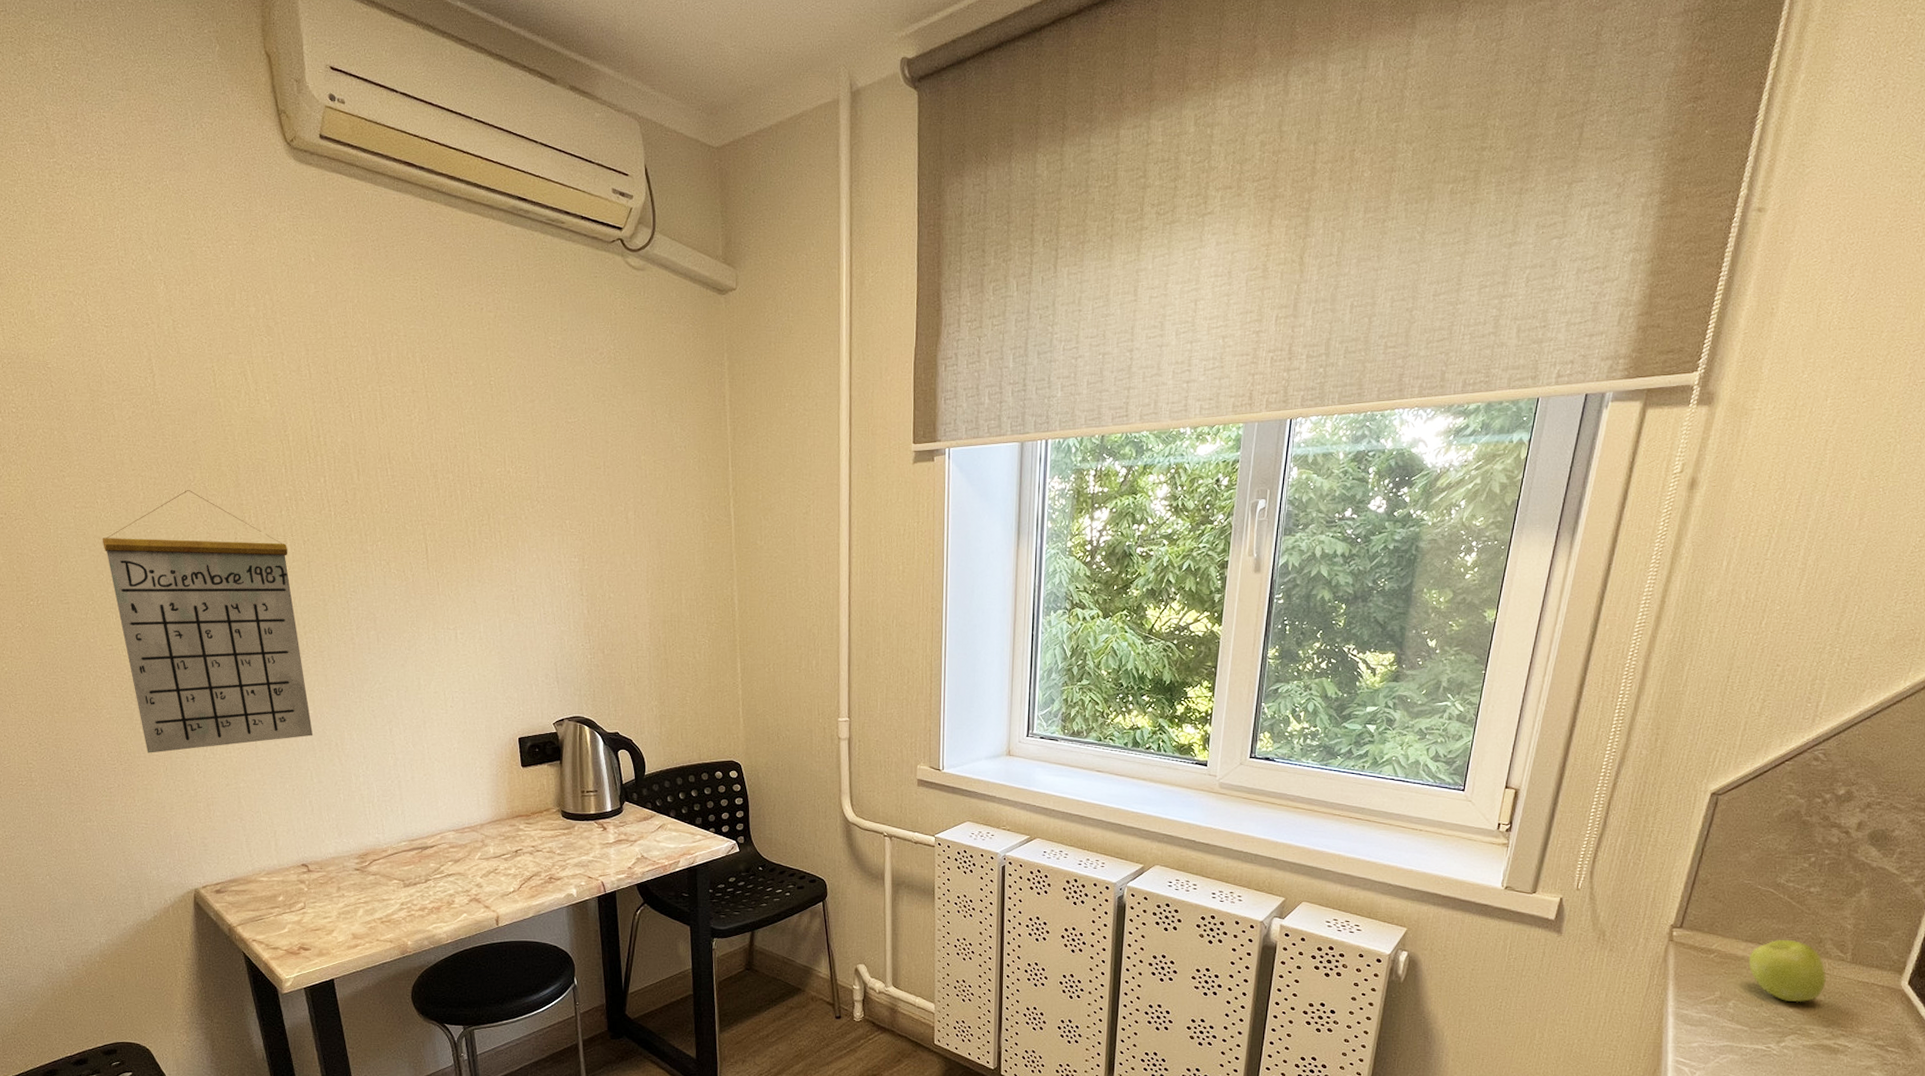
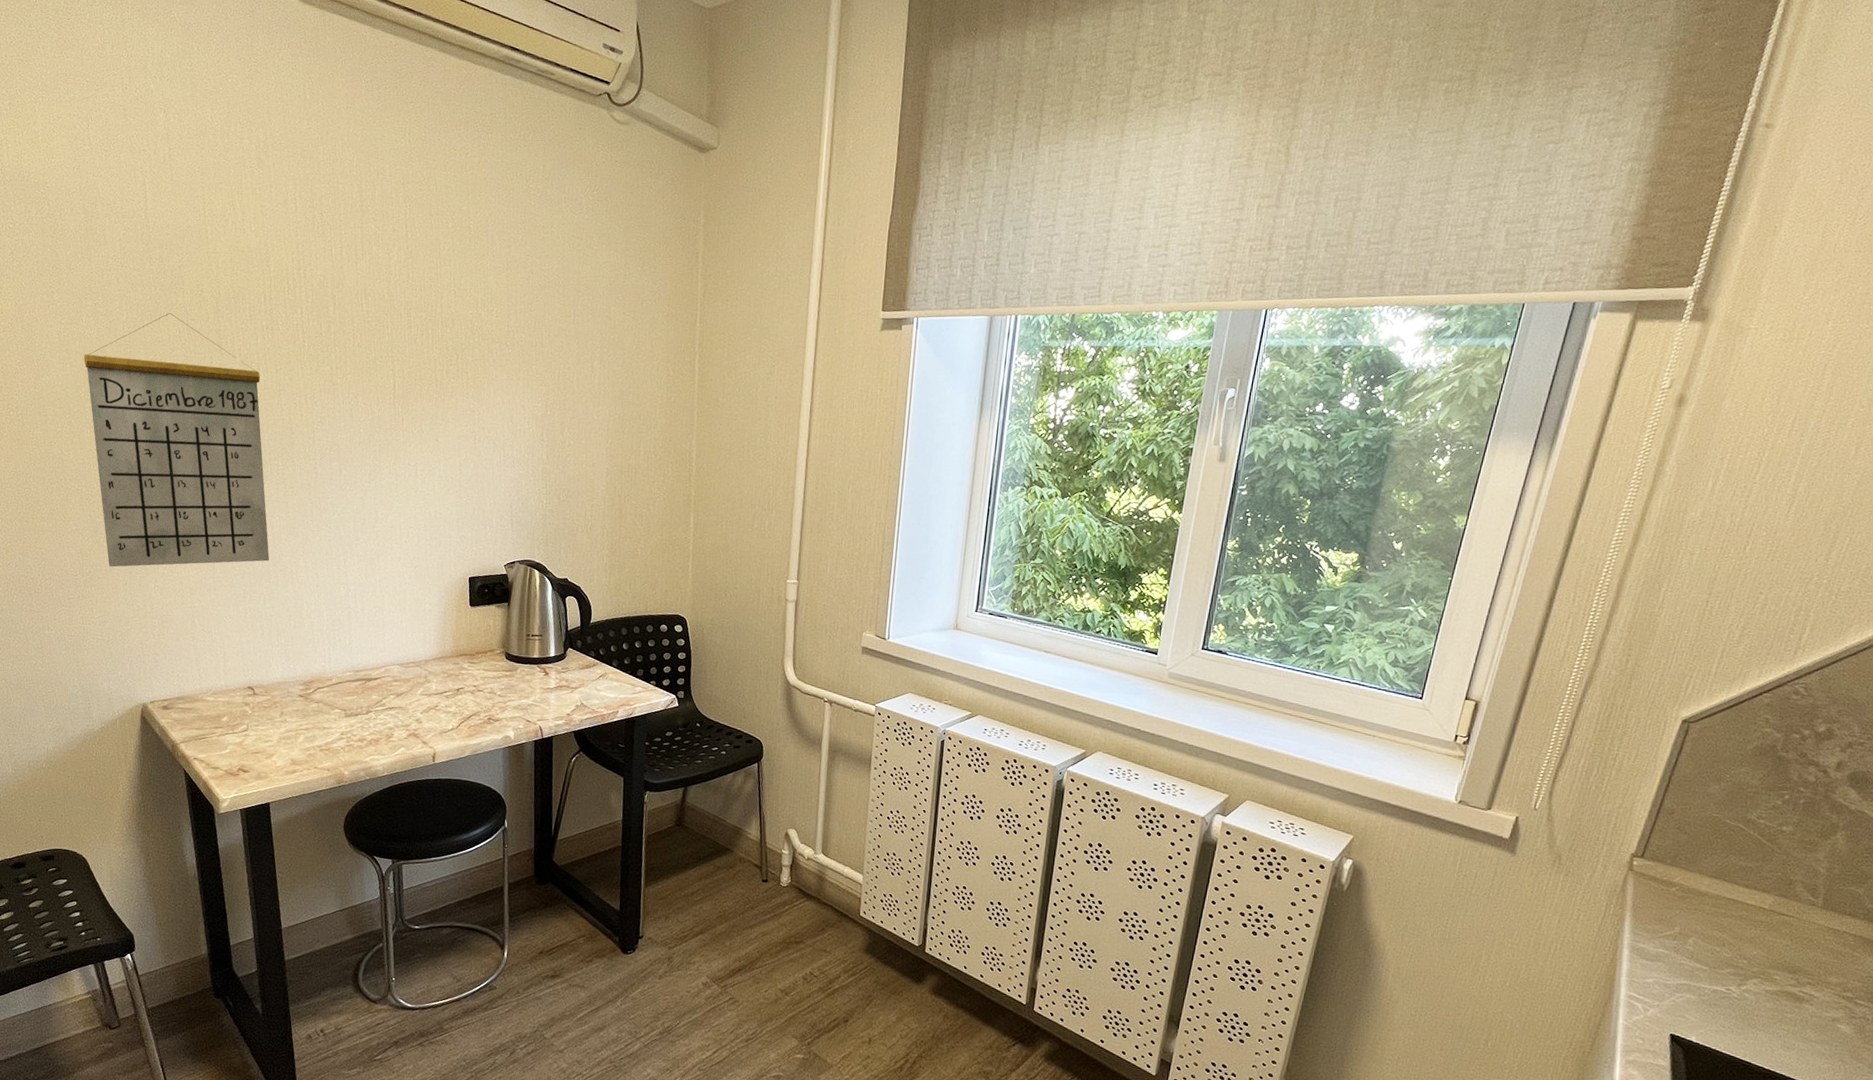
apple: present [1748,940,1827,1003] -> none [1712,878,1795,946]

